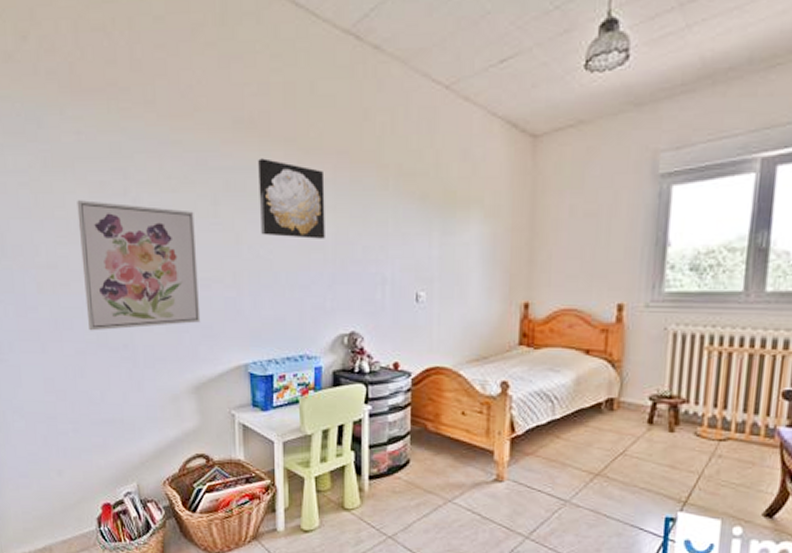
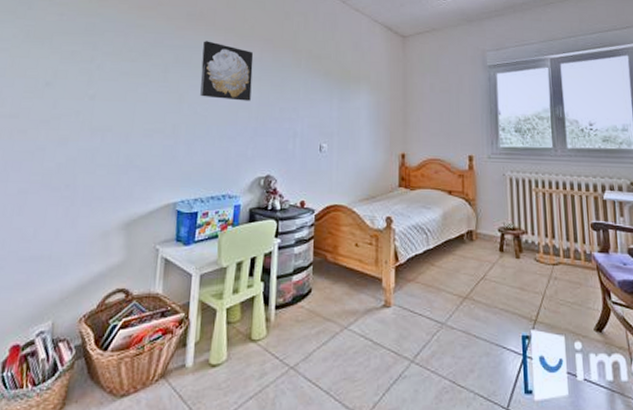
wall art: present [77,200,201,331] -> none [35,64,147,173]

